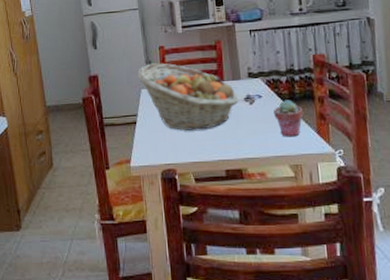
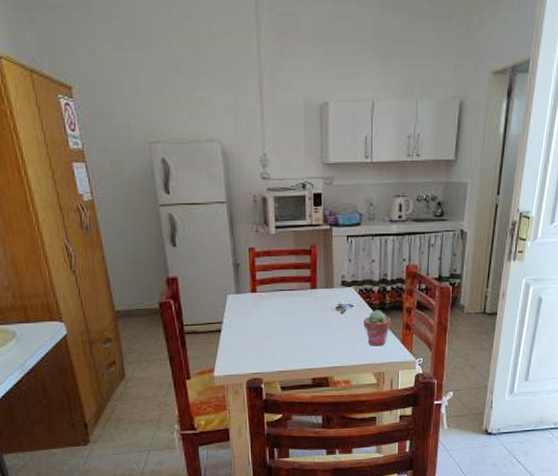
fruit basket: present [138,63,239,131] -> none [224,266,330,339]

